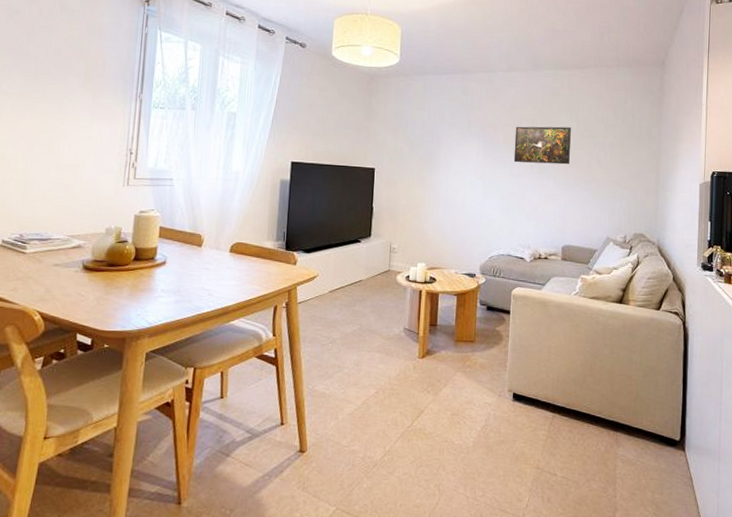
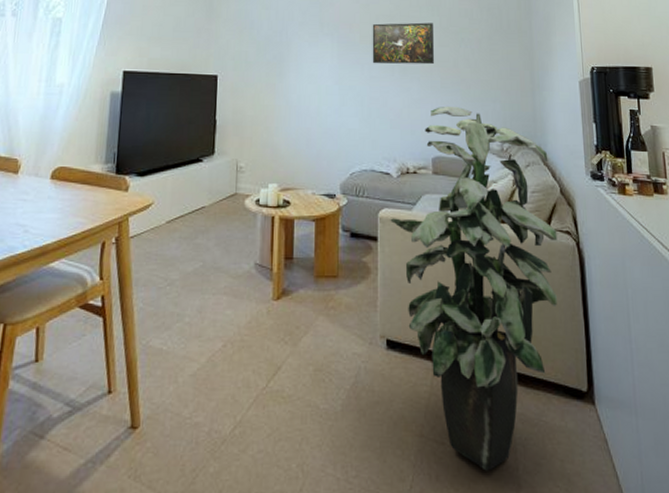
indoor plant: none [522,202,667,497] -> present [390,106,558,471]

